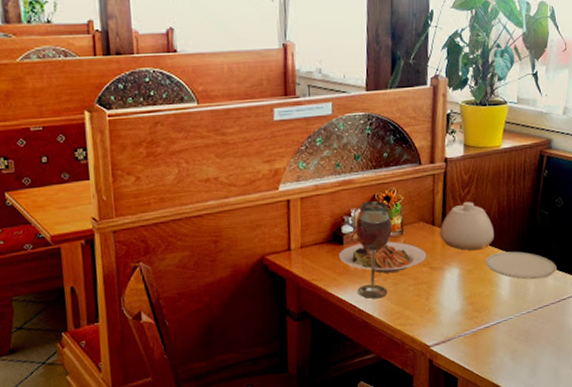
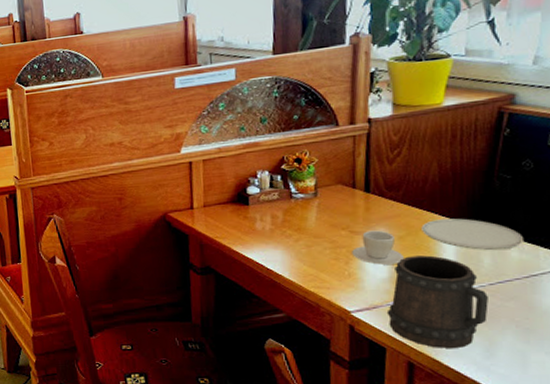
salad: present [338,241,427,274] -> none [244,203,347,236]
wineglass: present [355,200,392,299] -> none [262,162,304,260]
teacup: none [431,265,472,299] -> present [352,230,404,265]
sugar bowl: present [440,201,495,251] -> none [362,164,435,216]
beer mug: none [458,286,533,373] -> present [386,255,489,349]

